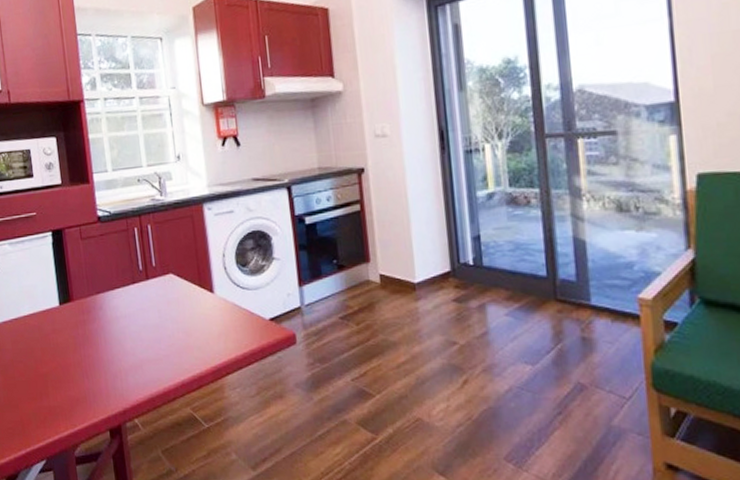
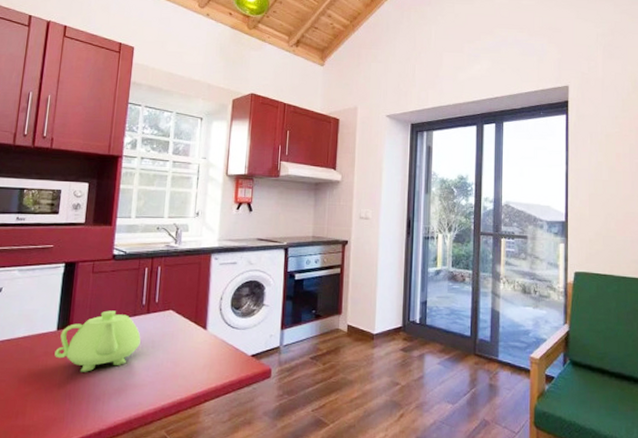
teapot: none [62,279,146,349] -> present [54,310,141,372]

